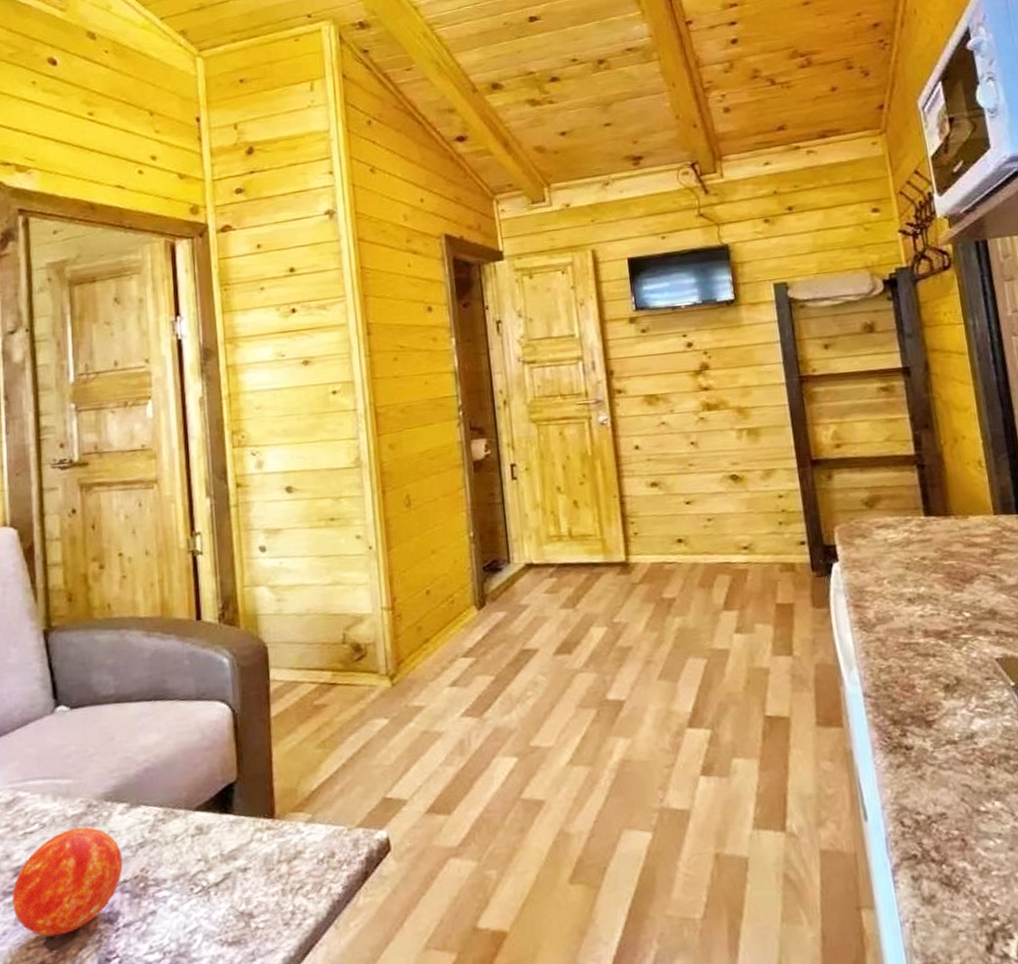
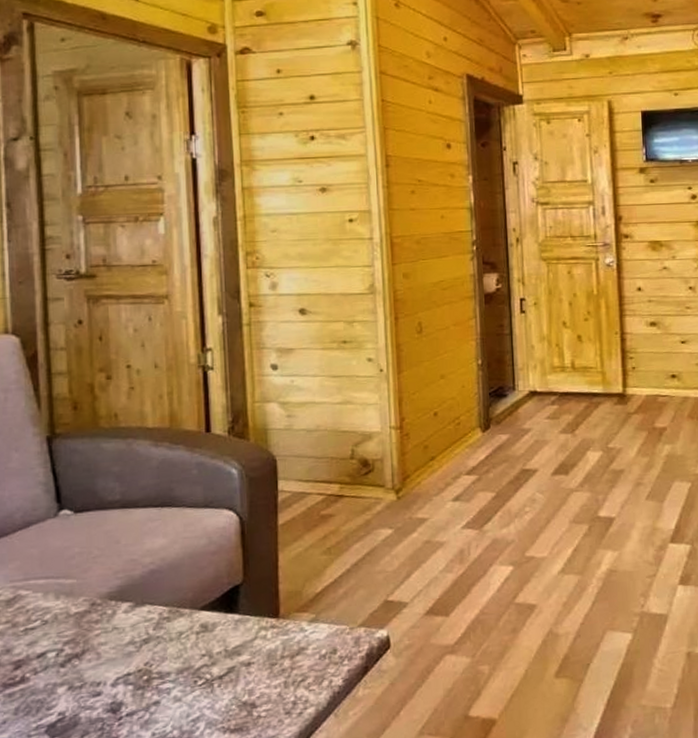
apple: present [12,827,123,937] -> none [12,623,127,725]

